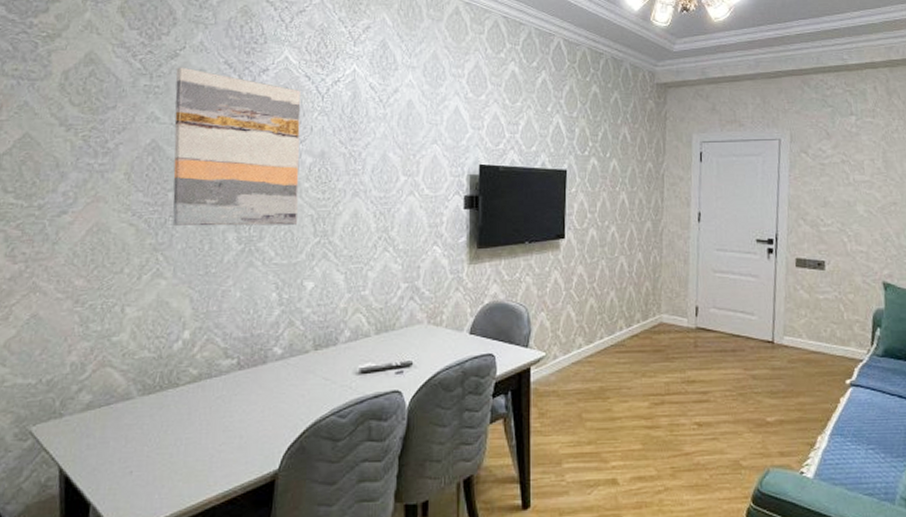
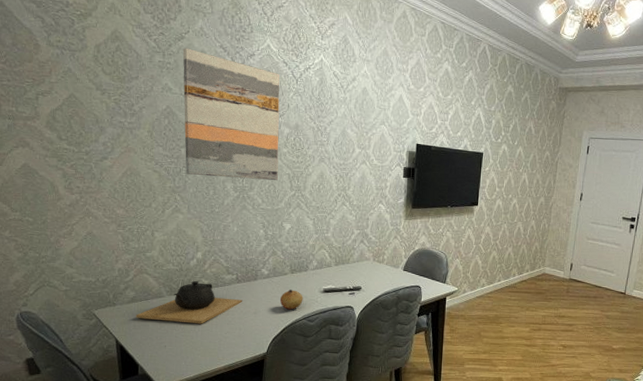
teapot: none [91,371,246,435] -> present [136,280,243,324]
fruit: none [298,373,331,403] -> present [279,289,303,310]

